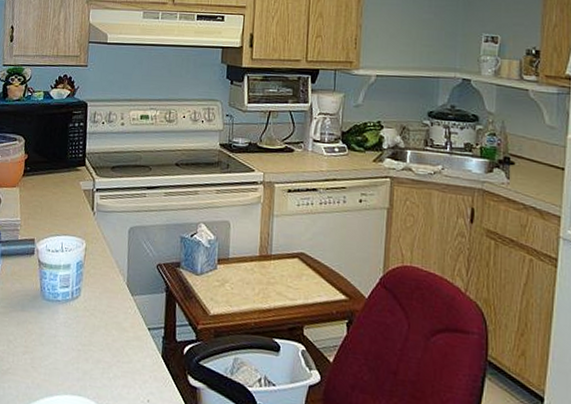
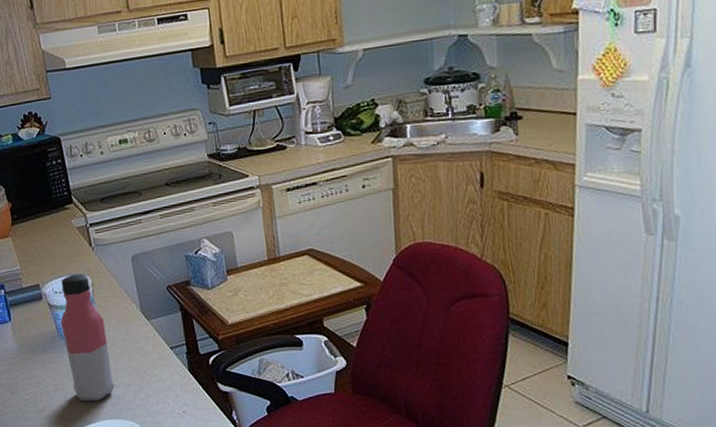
water bottle: none [42,235,90,373] -> present [60,273,116,402]

